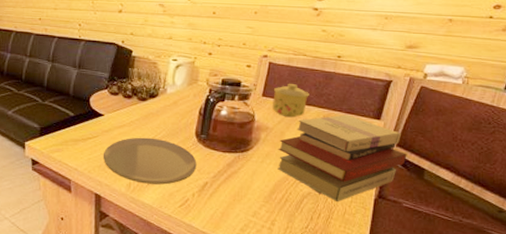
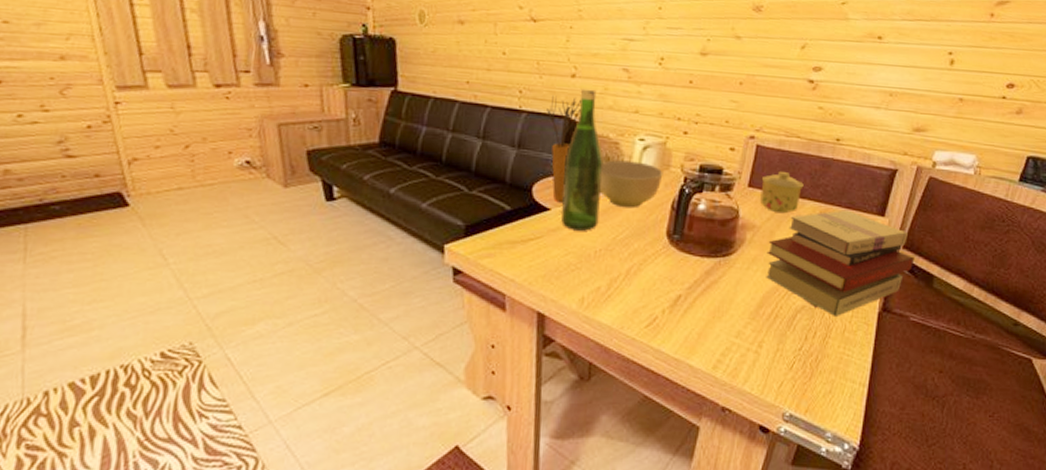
vase: none [100,27,126,110] -> present [547,95,581,203]
plate: present [102,137,197,185] -> none [548,238,668,299]
sake bottle: none [112,21,145,132] -> present [561,88,604,231]
bowl: none [141,76,192,114] -> present [599,160,663,209]

